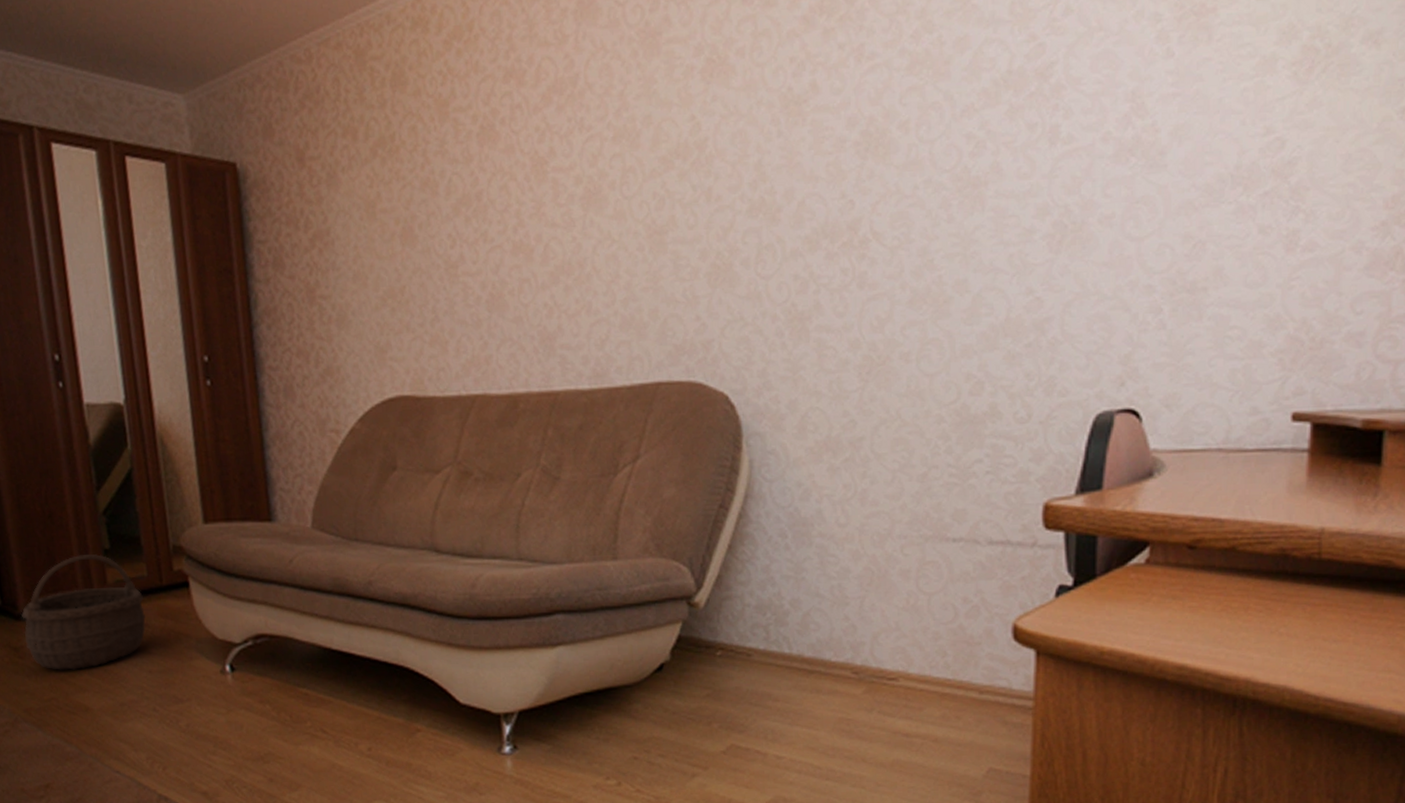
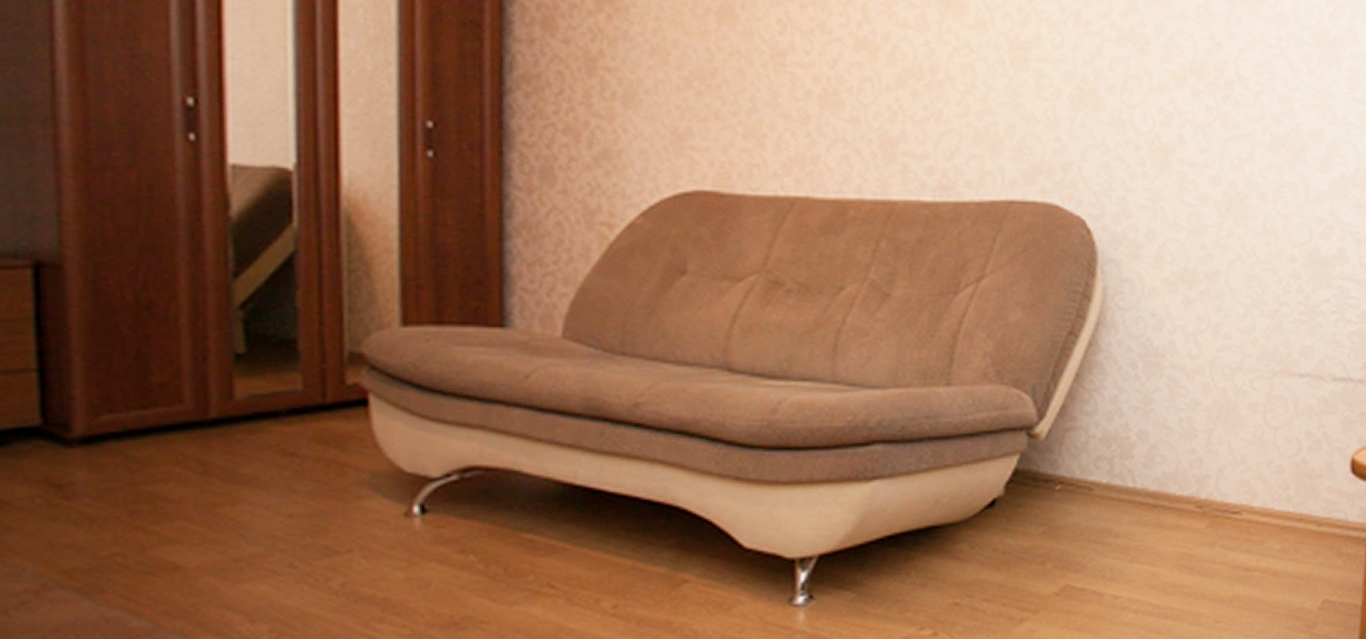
wicker basket: present [21,554,146,670] -> none [77,360,294,515]

